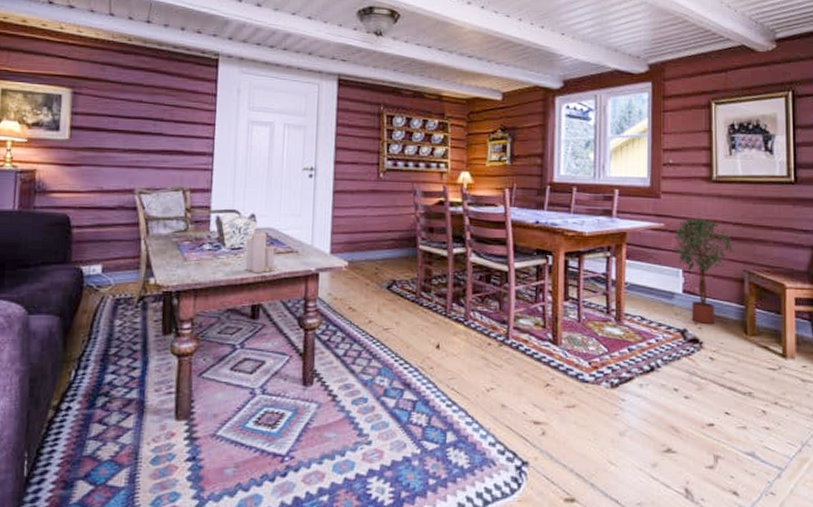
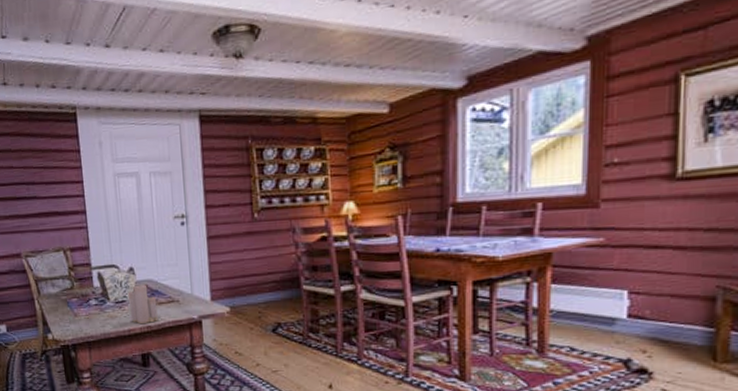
potted tree: present [673,218,733,325] -> none [615,227,702,353]

